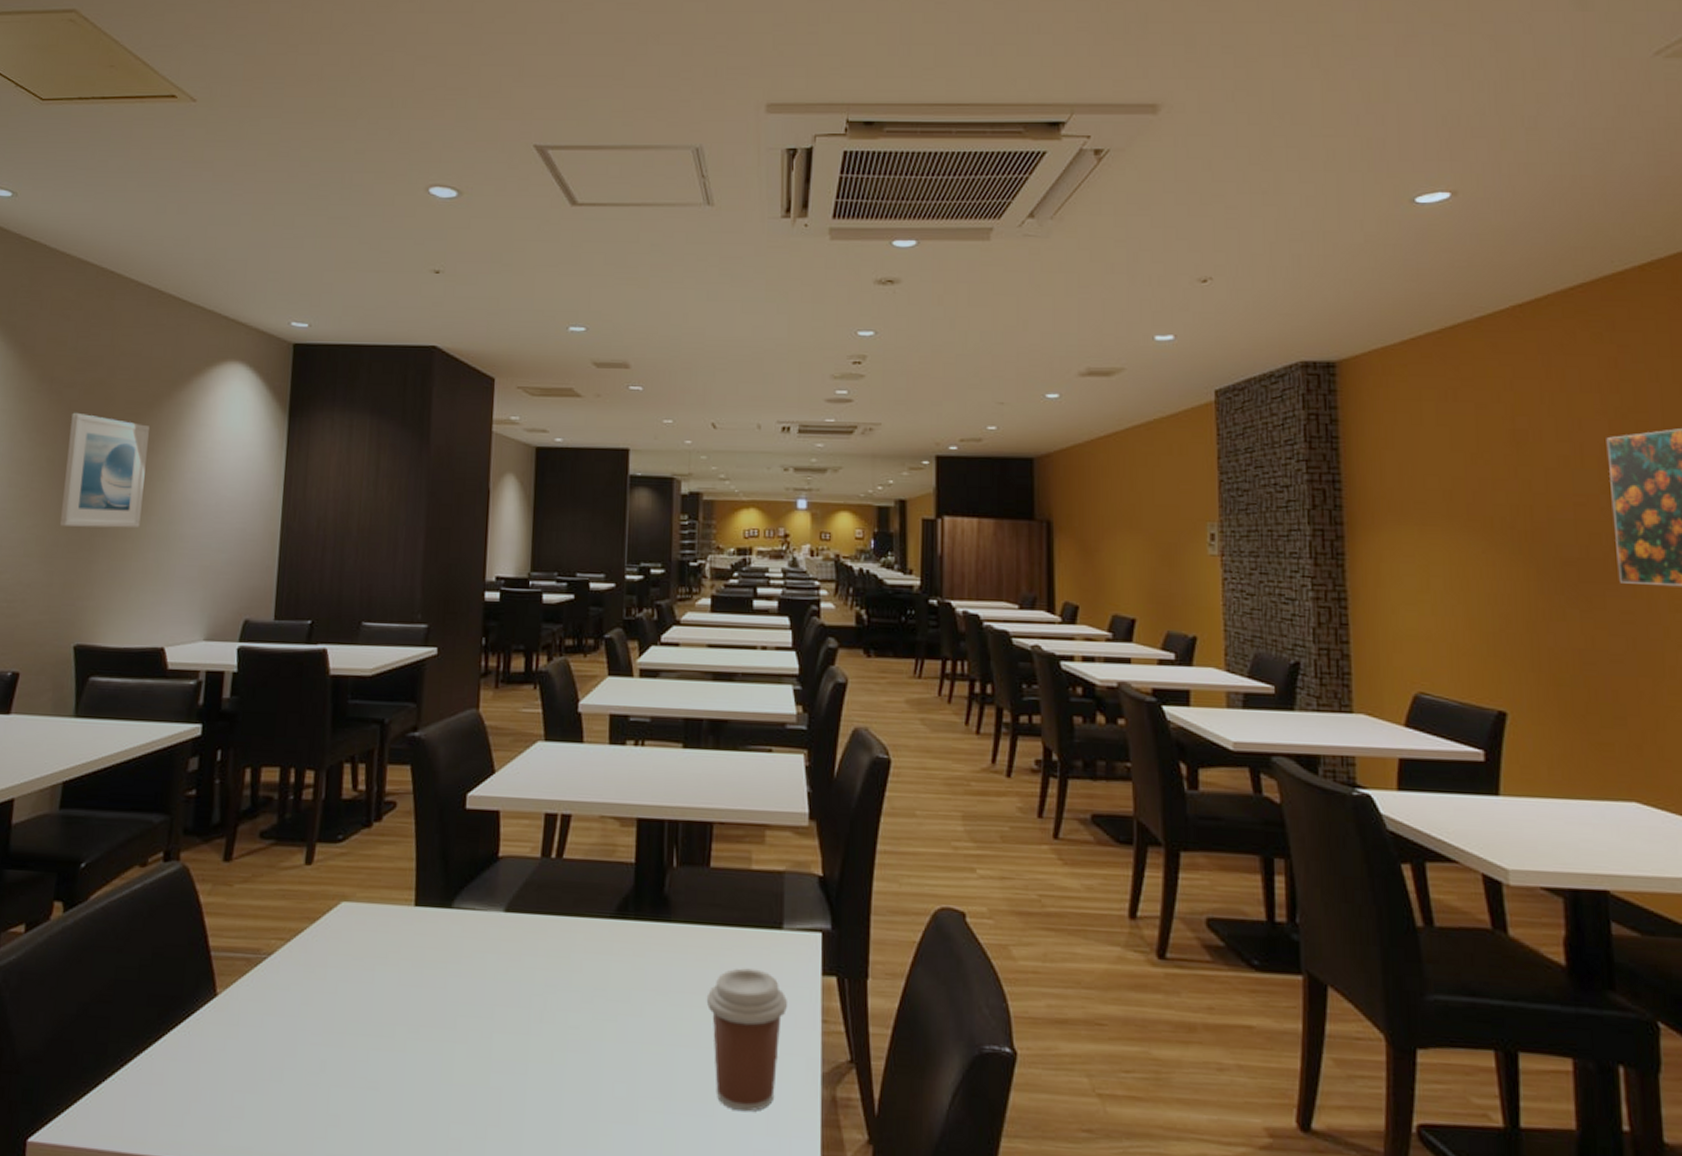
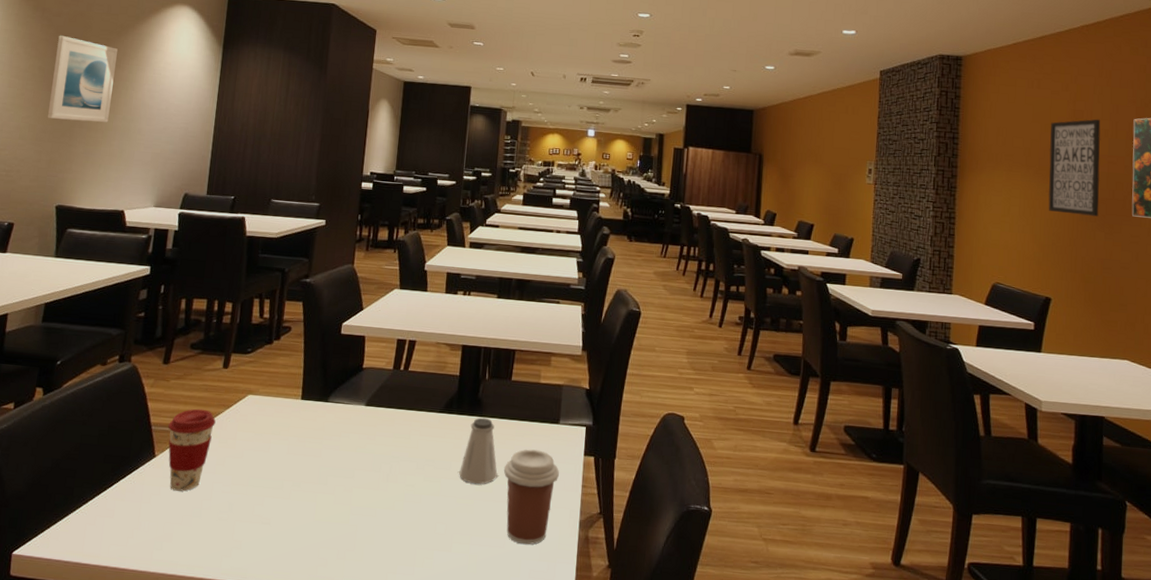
coffee cup: none [232,924,298,1045] -> present [167,408,216,492]
saltshaker: none [643,923,698,1023] -> present [459,417,498,485]
wall art: none [1478,441,1568,586] -> present [1048,119,1101,217]

